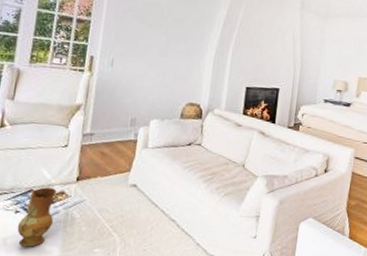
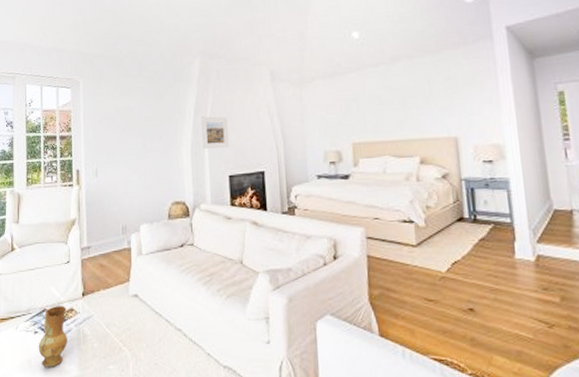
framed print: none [226,29,254,62] -> present [201,116,229,149]

